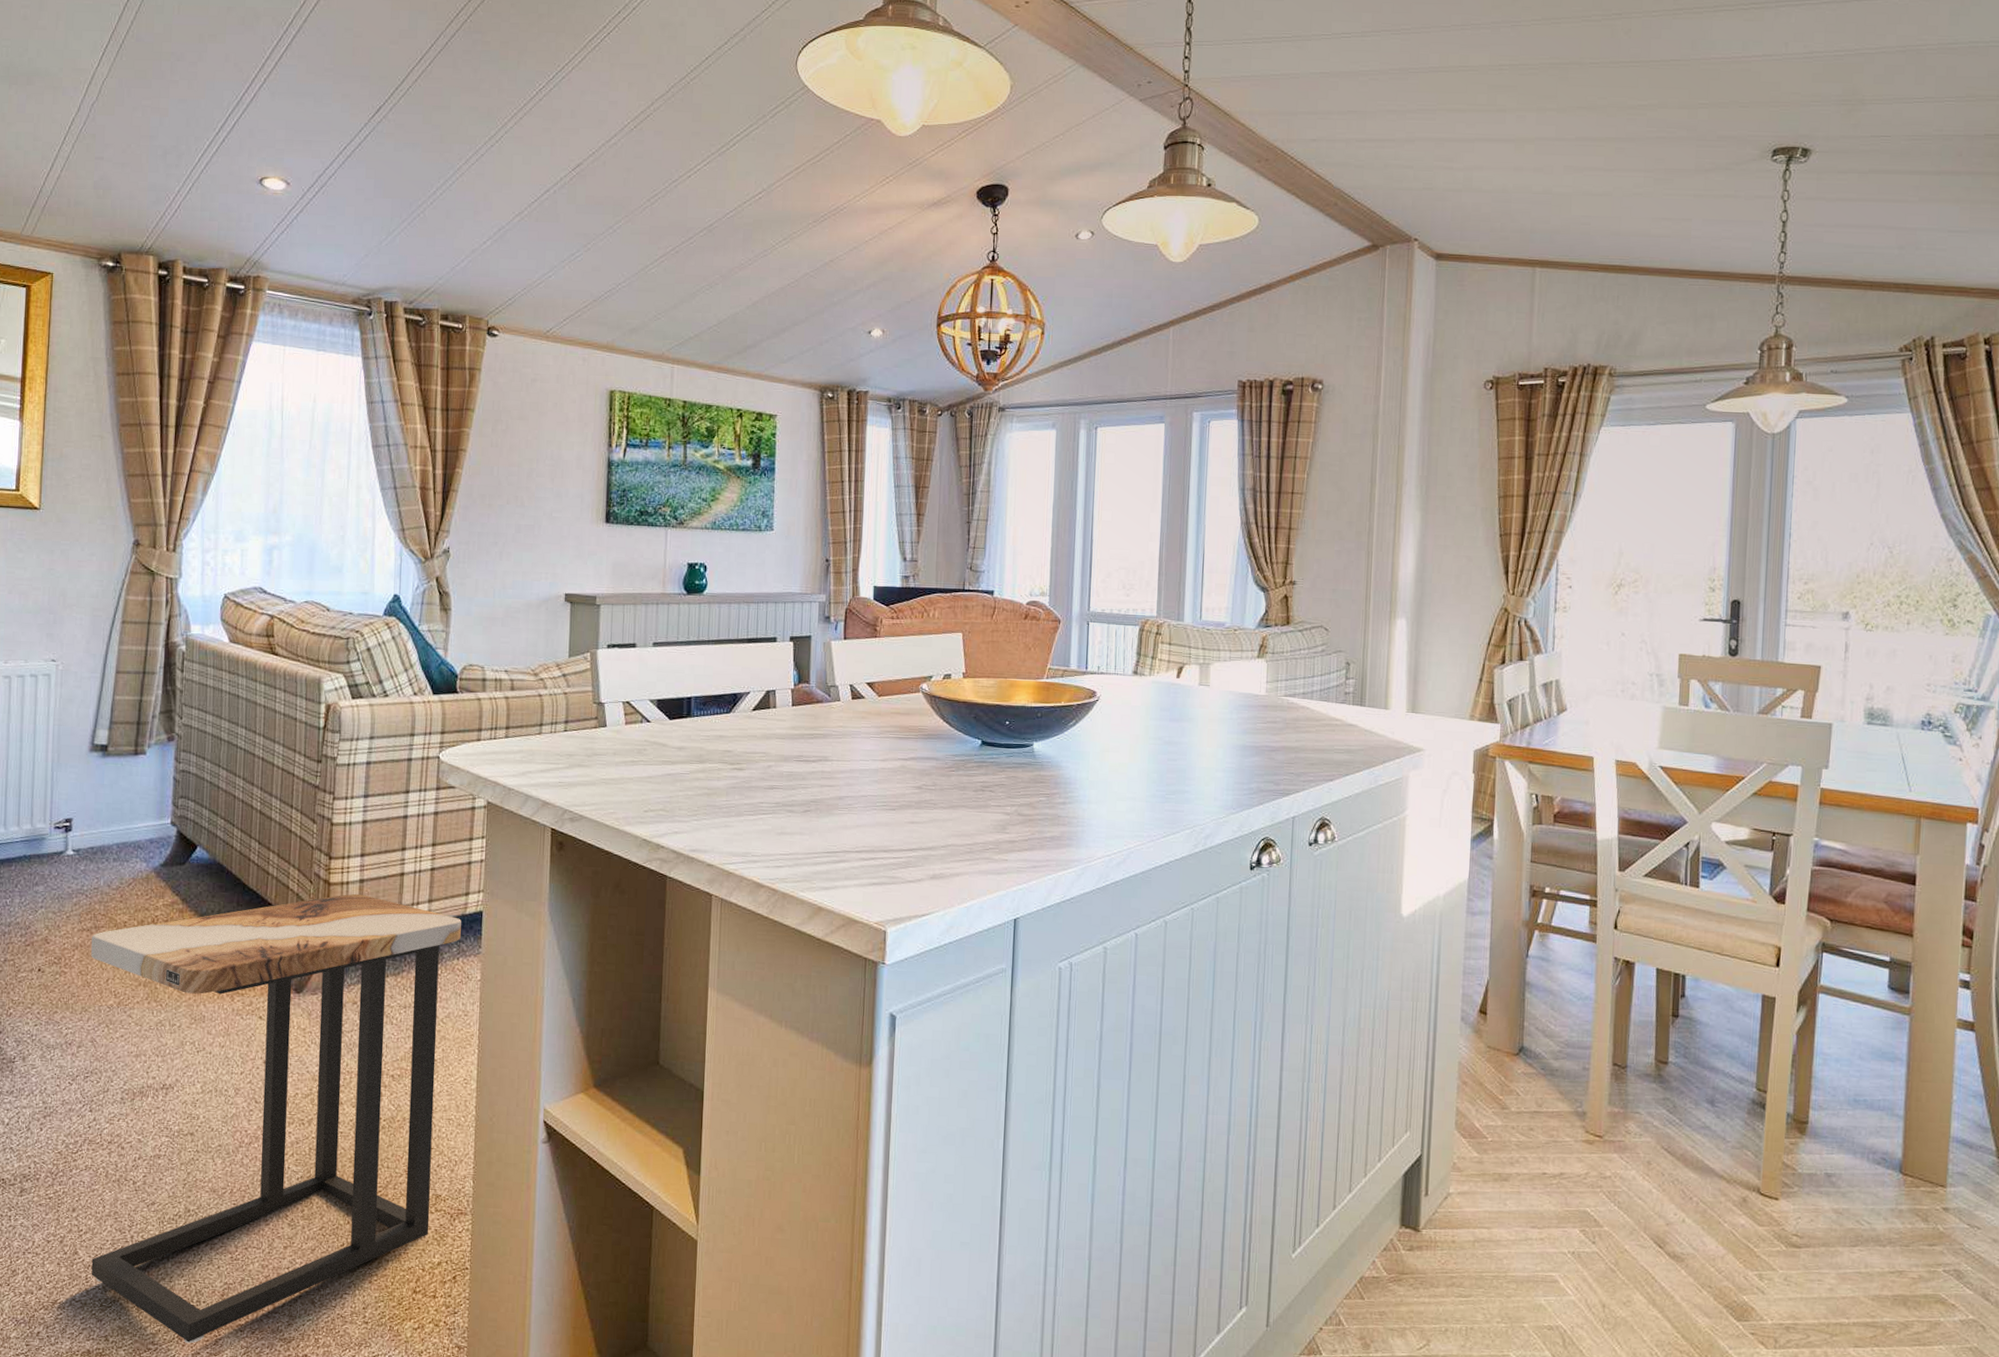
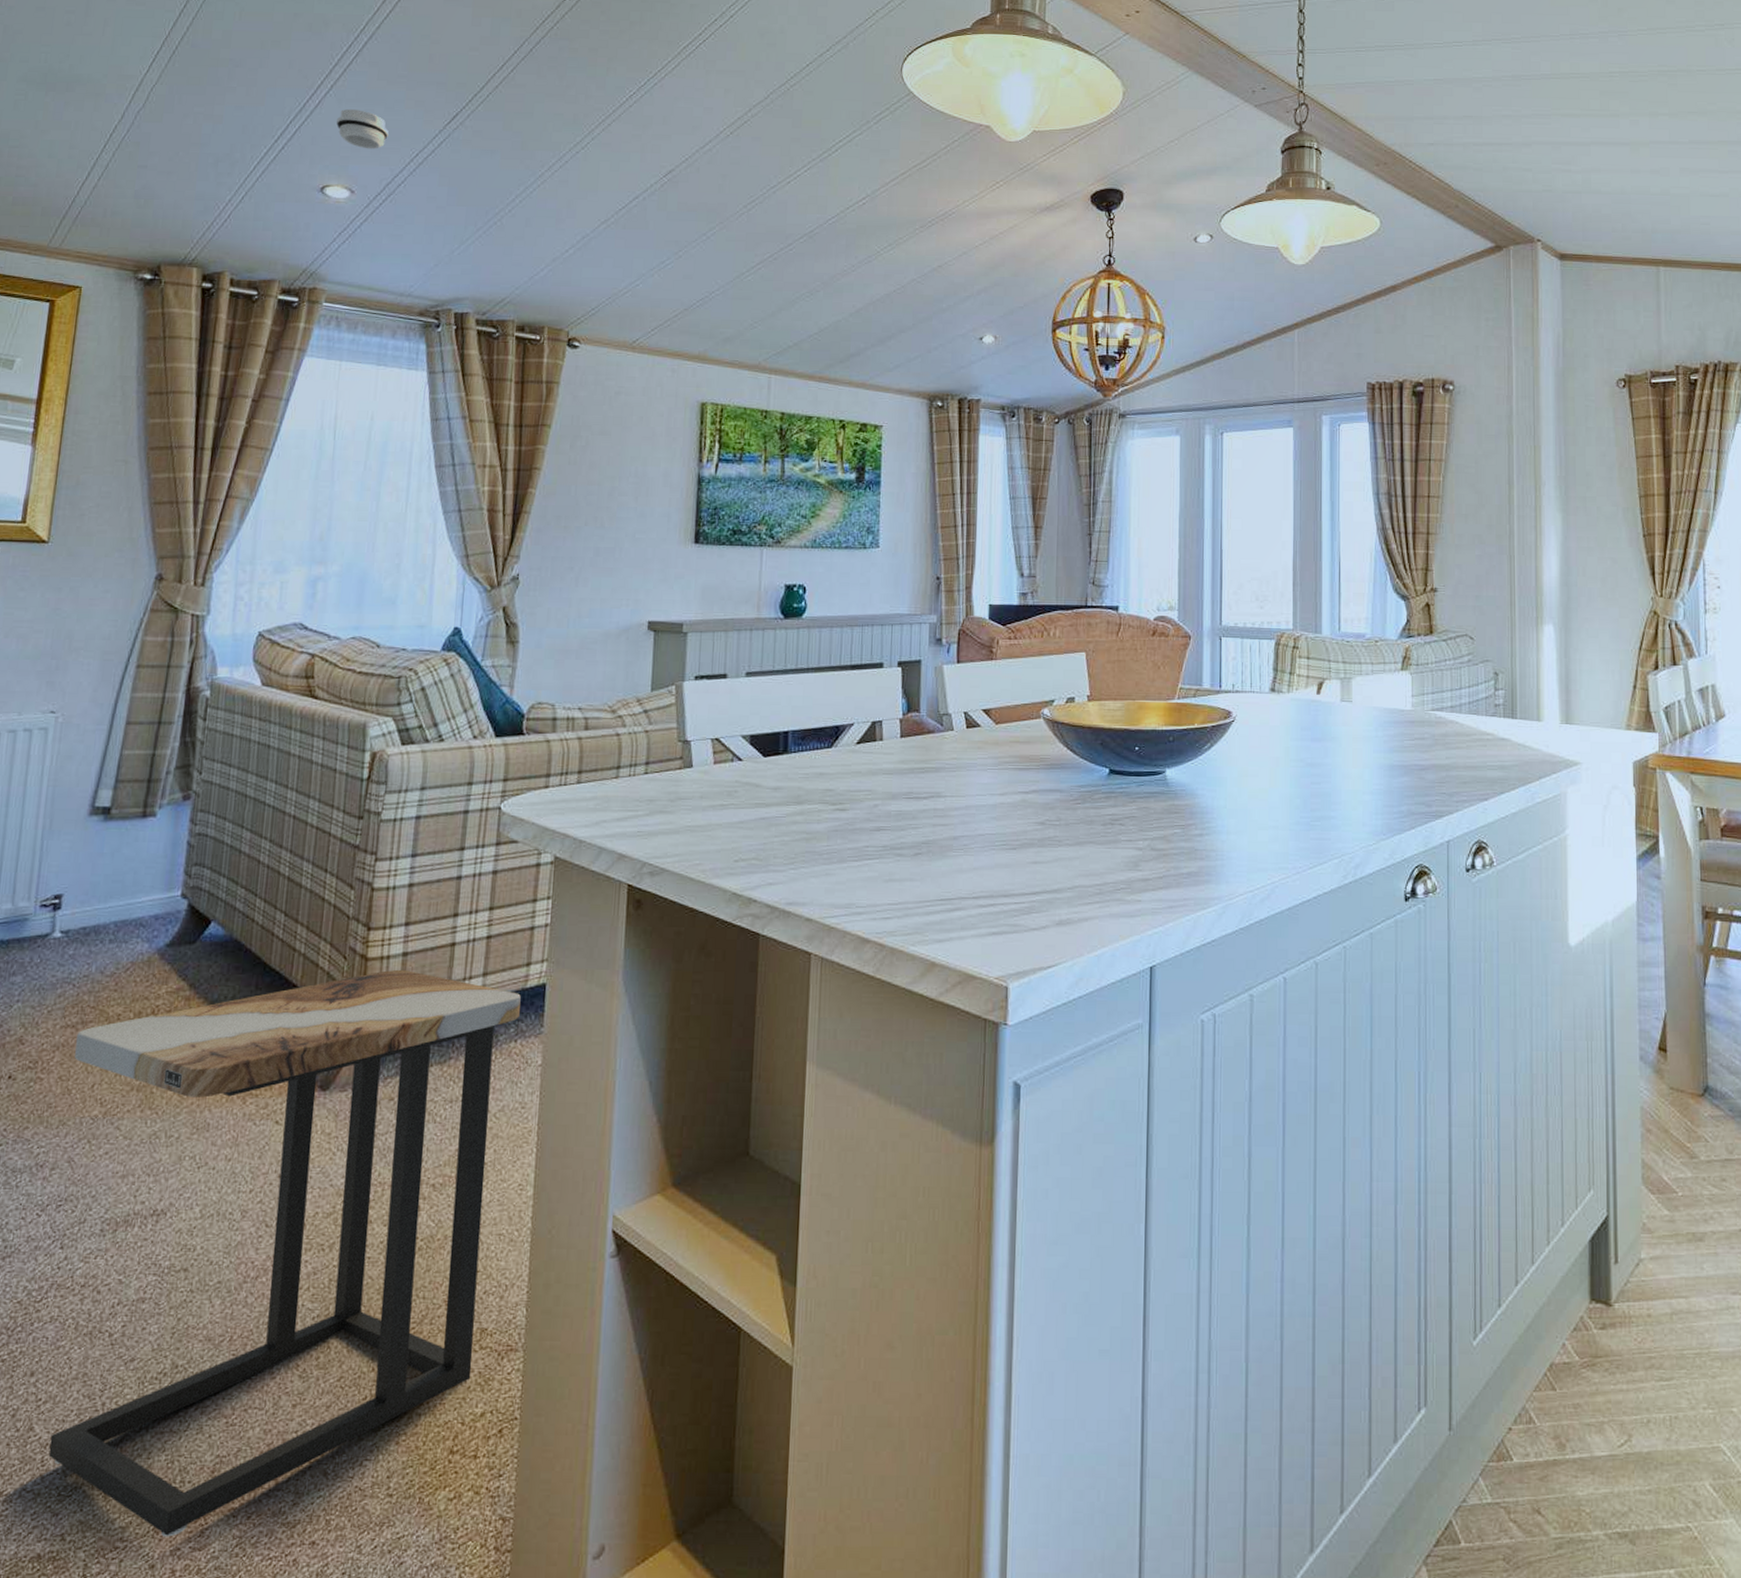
smoke detector: none [271,102,318,142] -> present [336,108,389,149]

